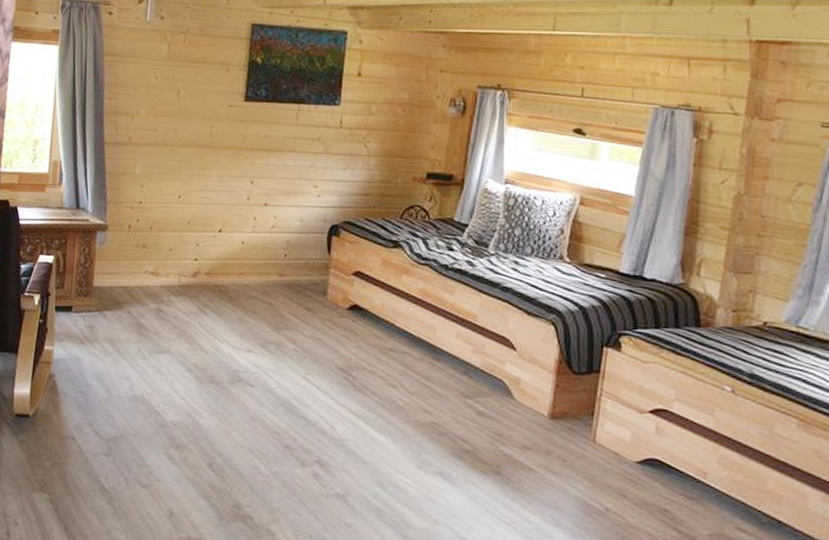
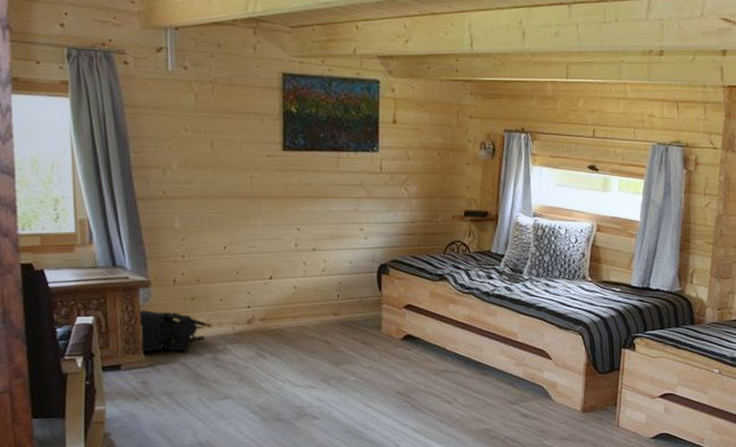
tactical helmet: none [91,252,159,299] -> present [137,309,212,352]

